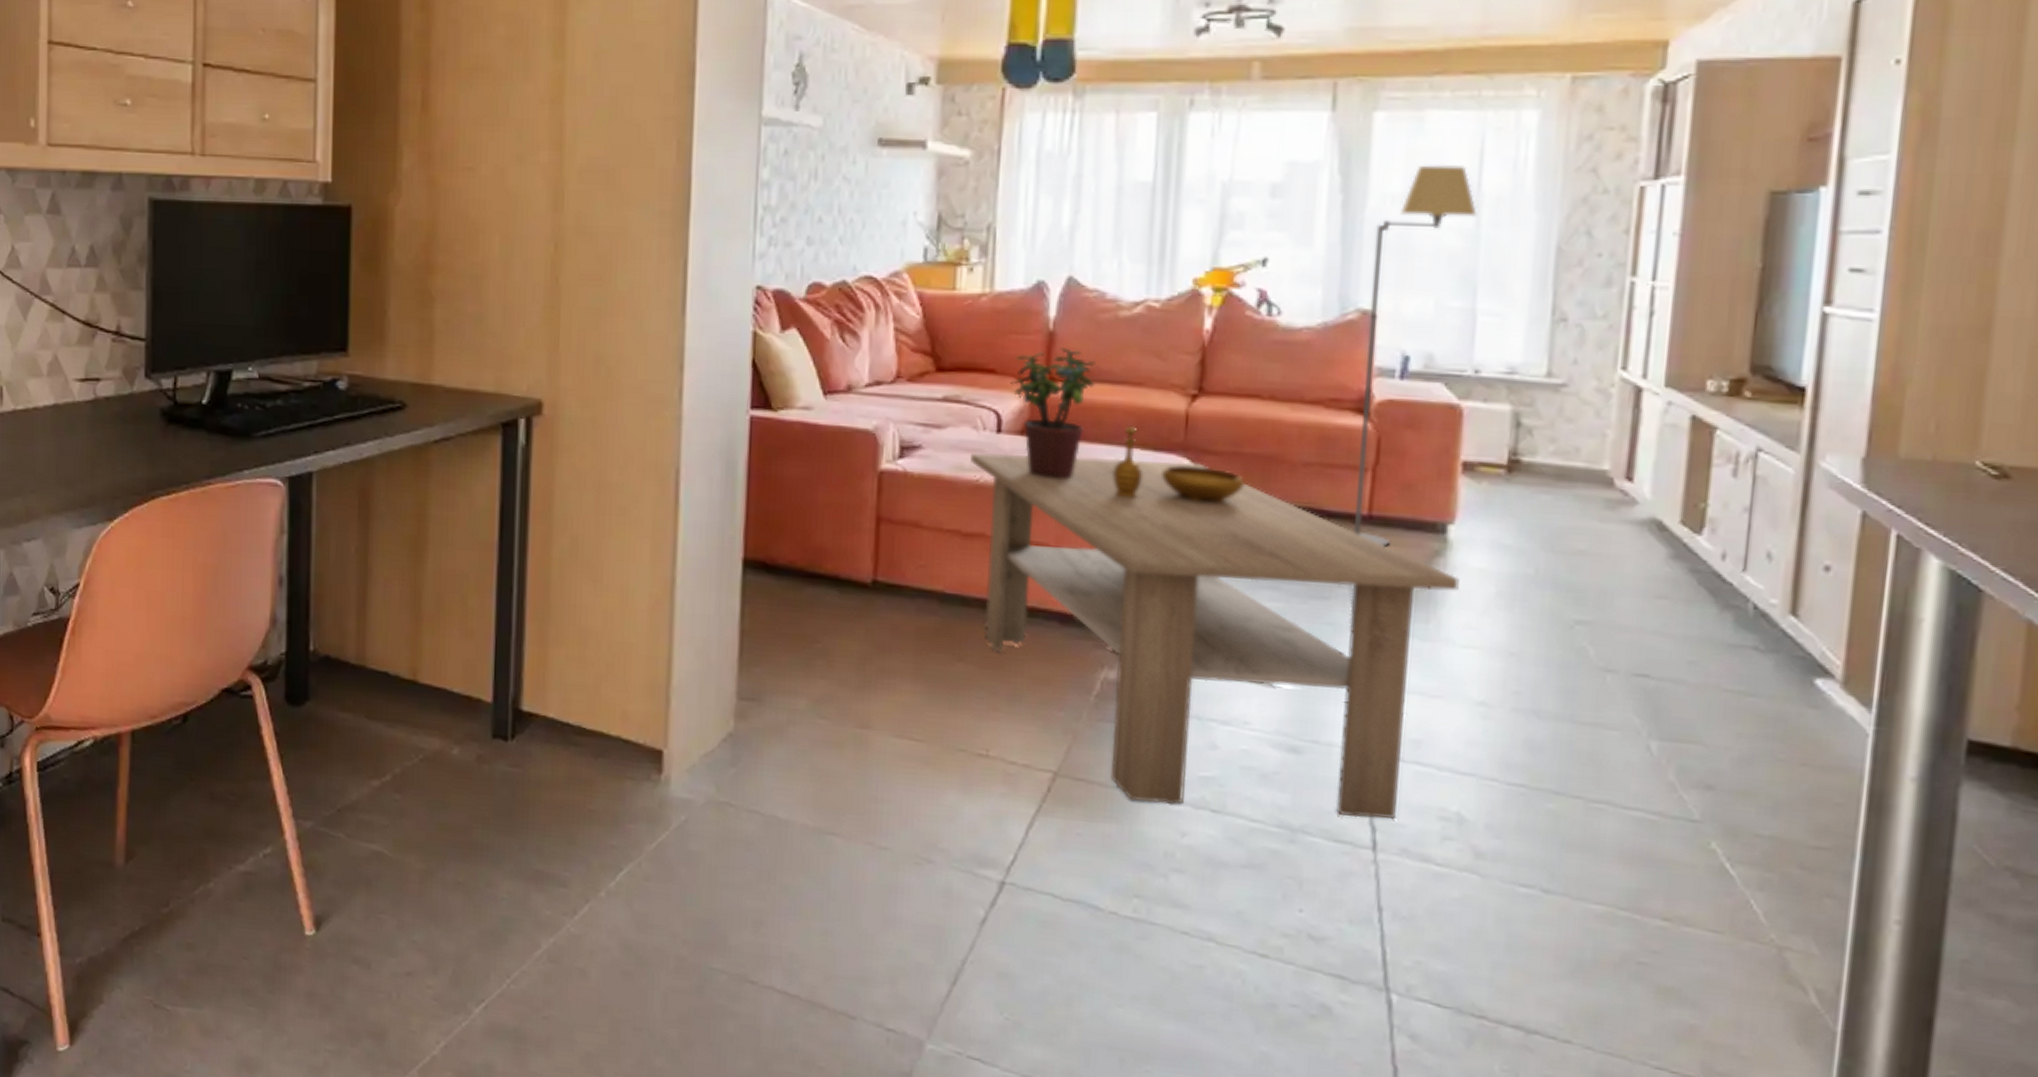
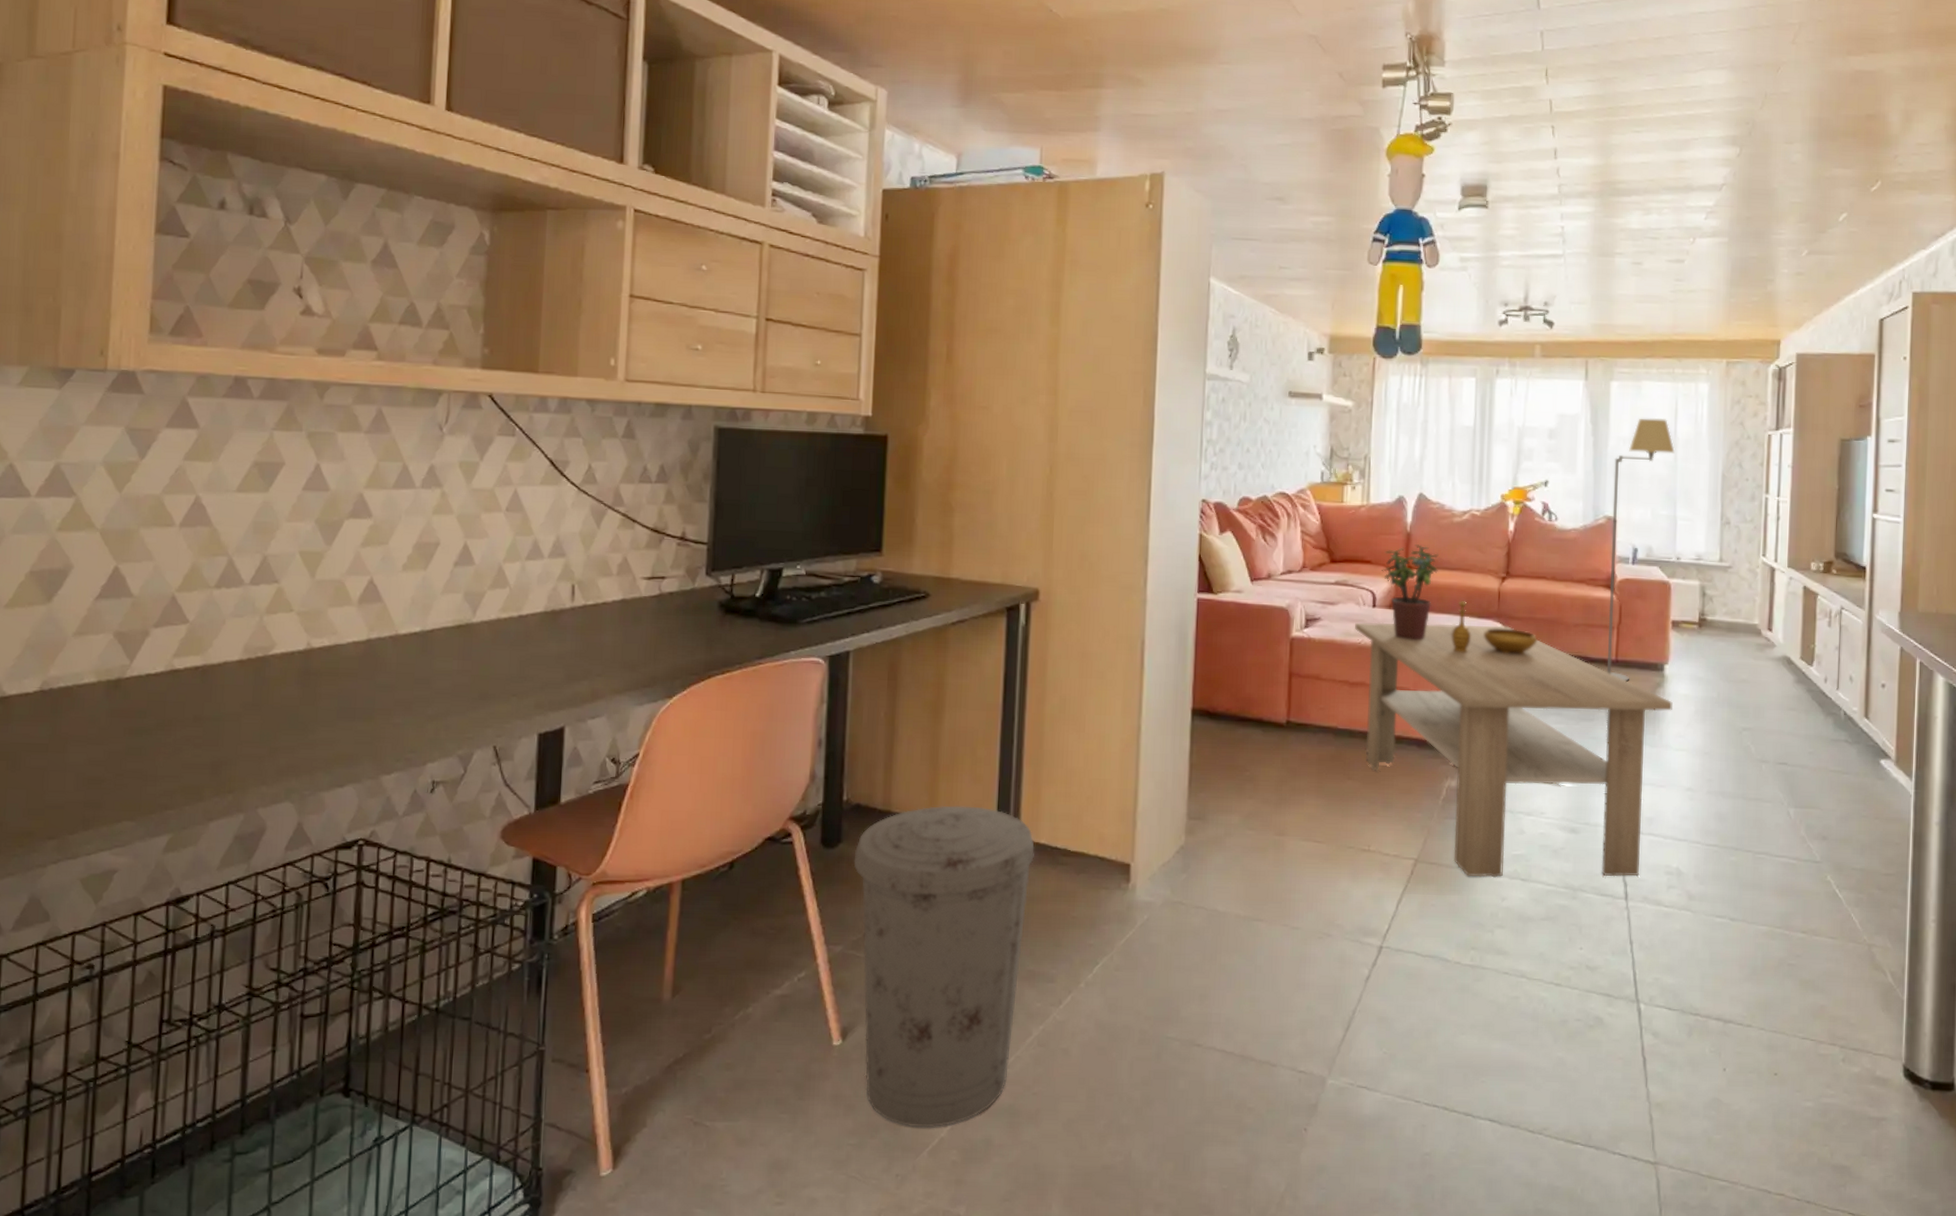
trash can: none [323,663,541,1043] -> present [854,805,1035,1128]

